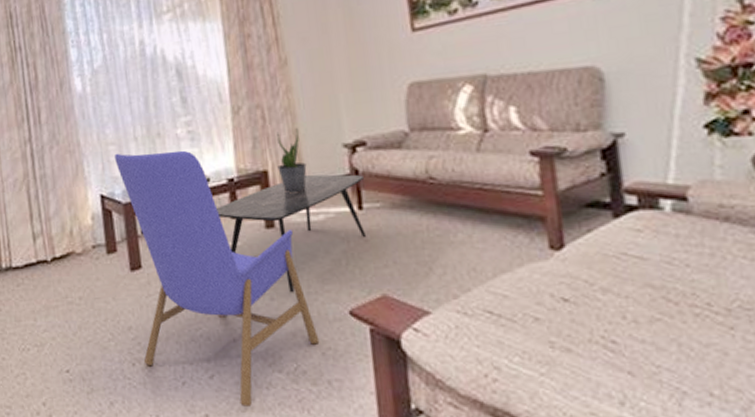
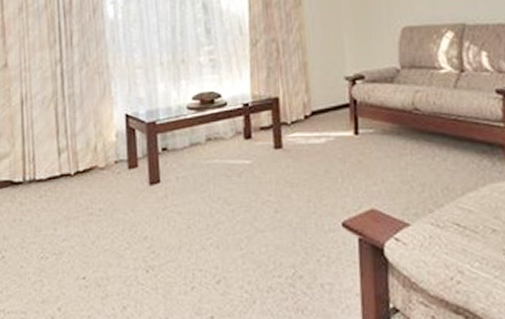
armchair: present [115,150,320,407] -> none [141,76,316,308]
coffee table: present [216,174,367,293] -> none [232,103,361,207]
potted plant: present [277,128,307,194] -> none [288,61,313,119]

